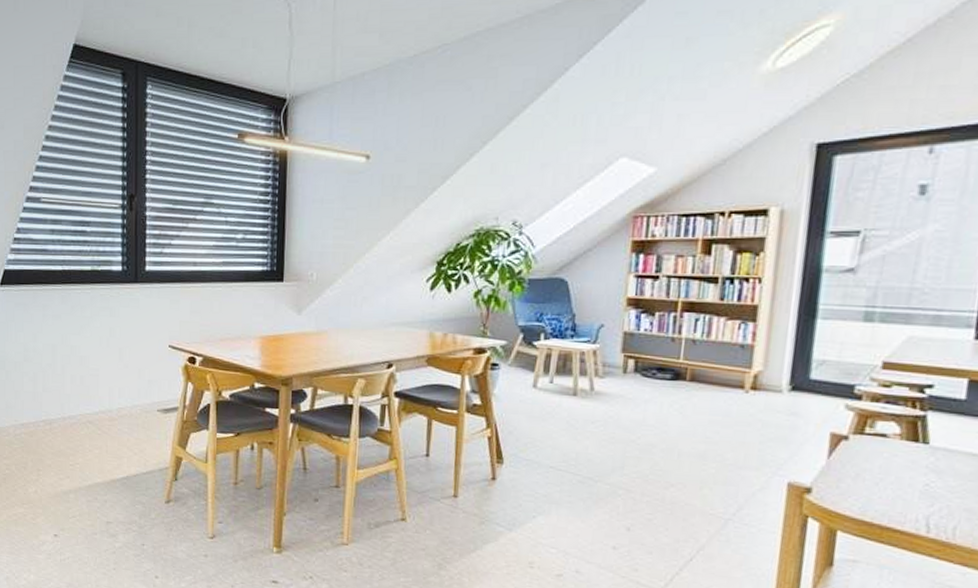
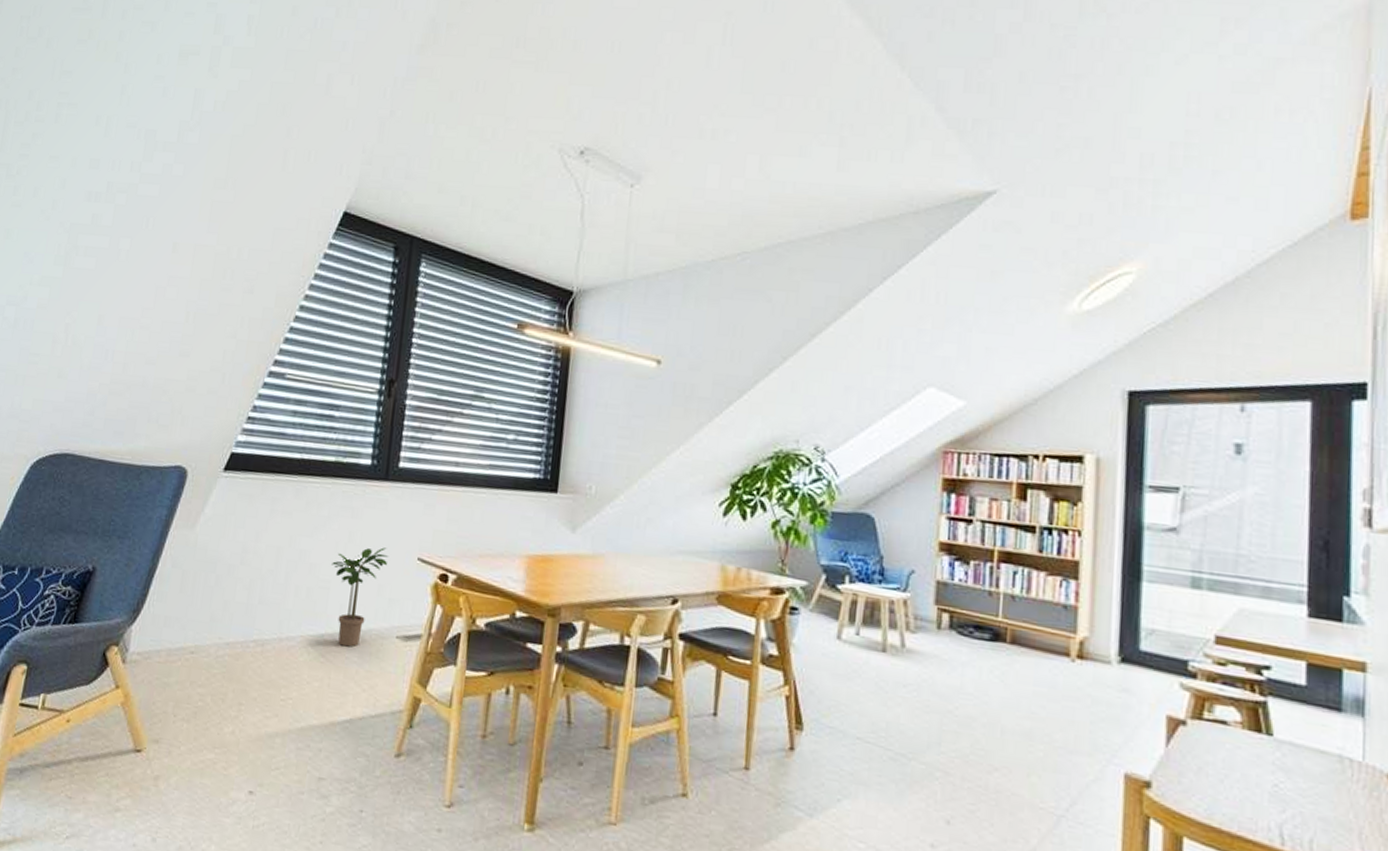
potted plant: none [98,339,145,421] -> present [331,547,389,647]

